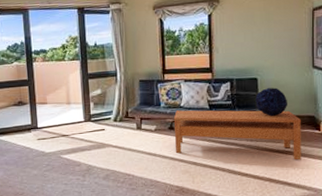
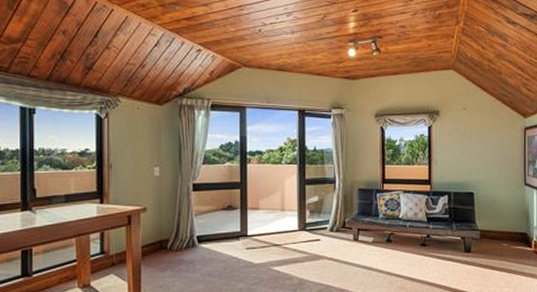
coffee table: present [173,110,301,160] -> none [391,222,514,278]
decorative sphere: present [255,87,287,116] -> none [472,203,501,232]

